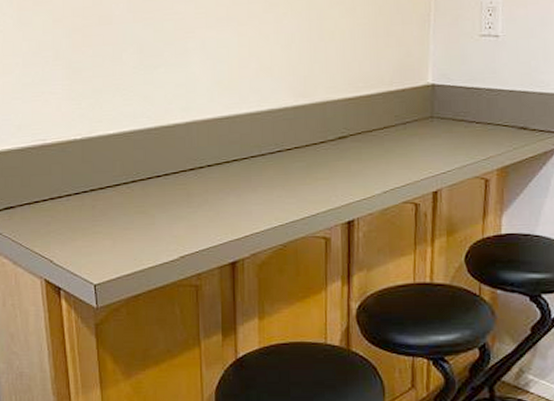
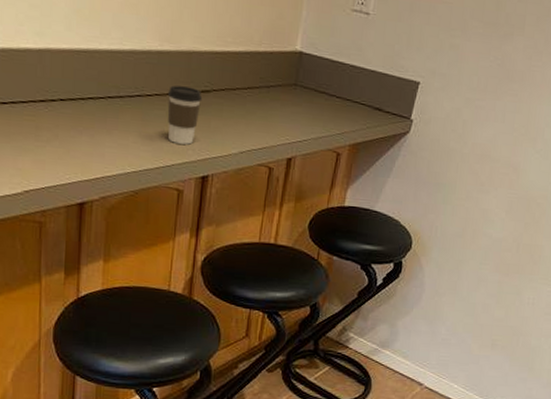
coffee cup: none [307,135,340,192] -> present [167,85,203,145]

